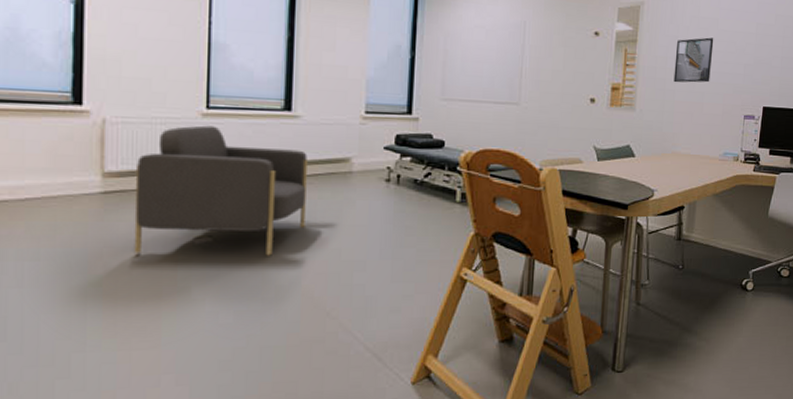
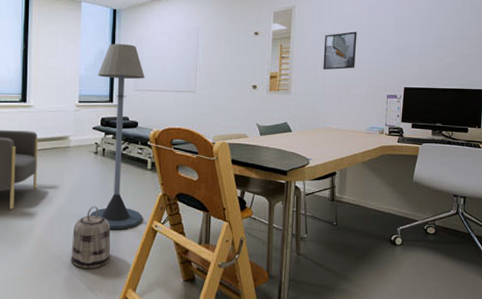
basket: none [352,250,406,332] -> present [71,206,111,269]
floor lamp: none [377,37,455,280] -> present [89,44,145,230]

